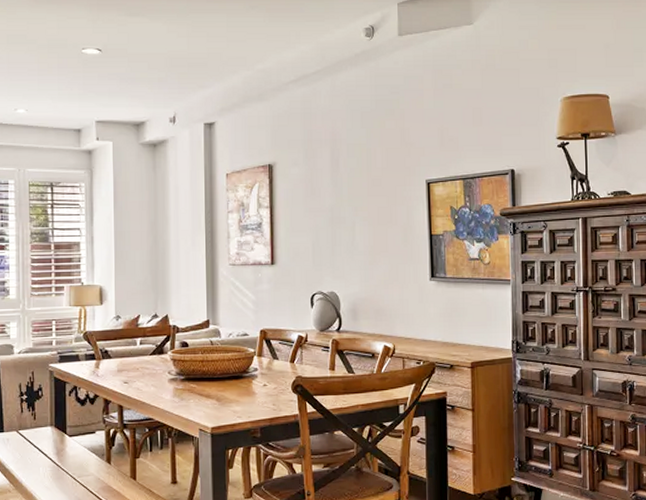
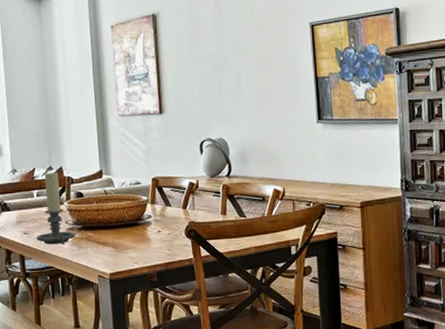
candle holder: none [136,319,178,395] -> present [36,172,75,245]

